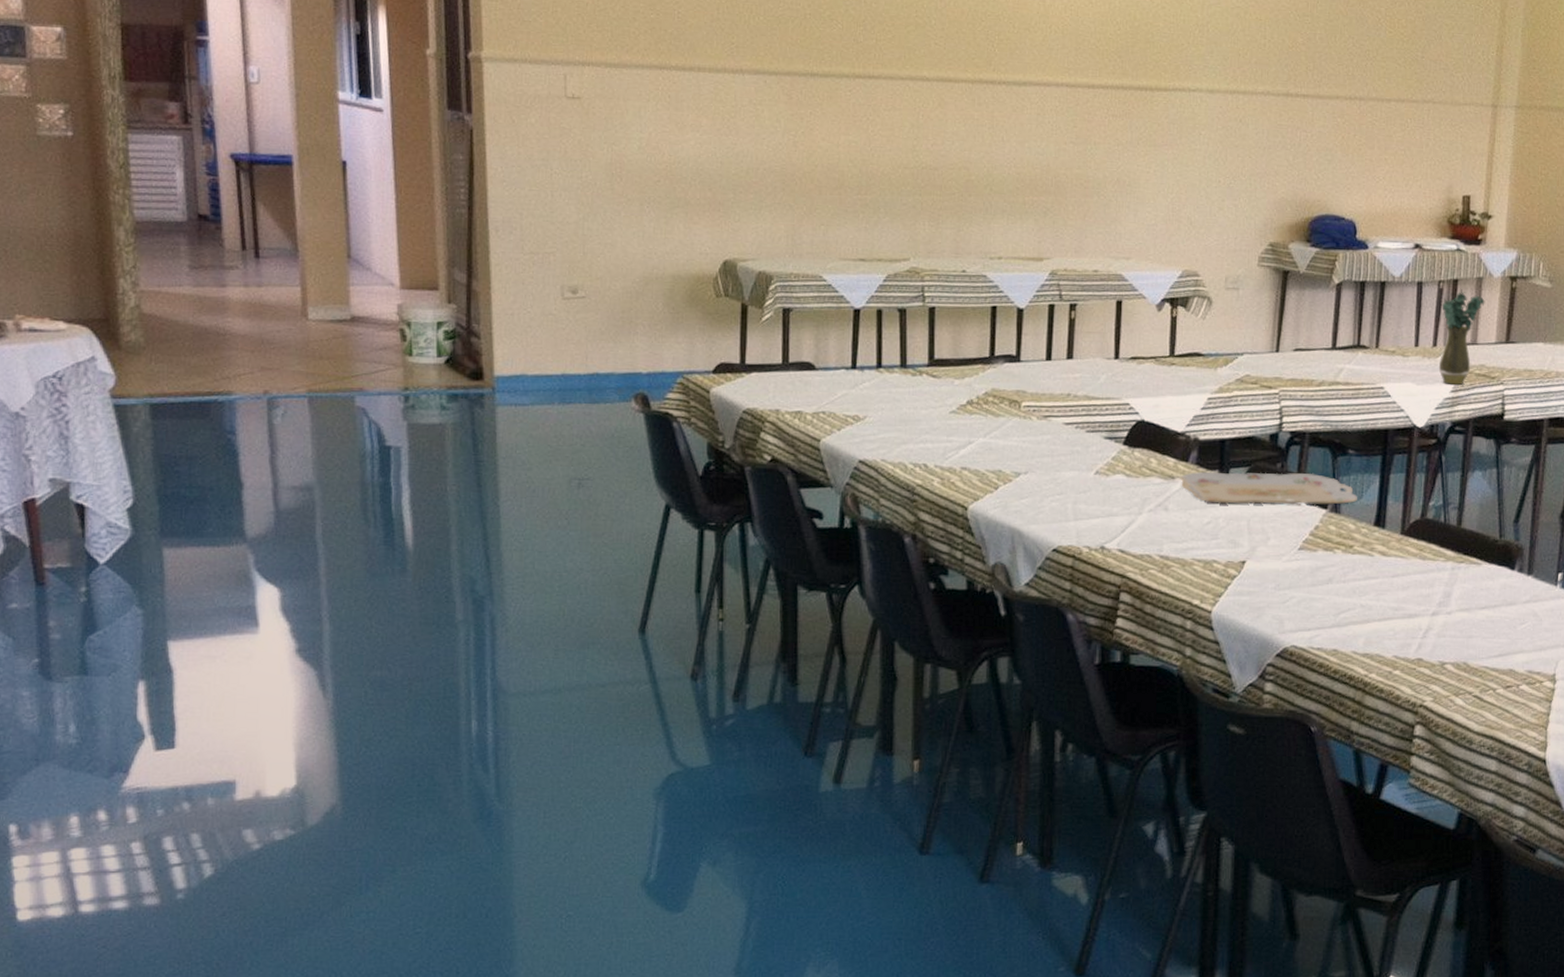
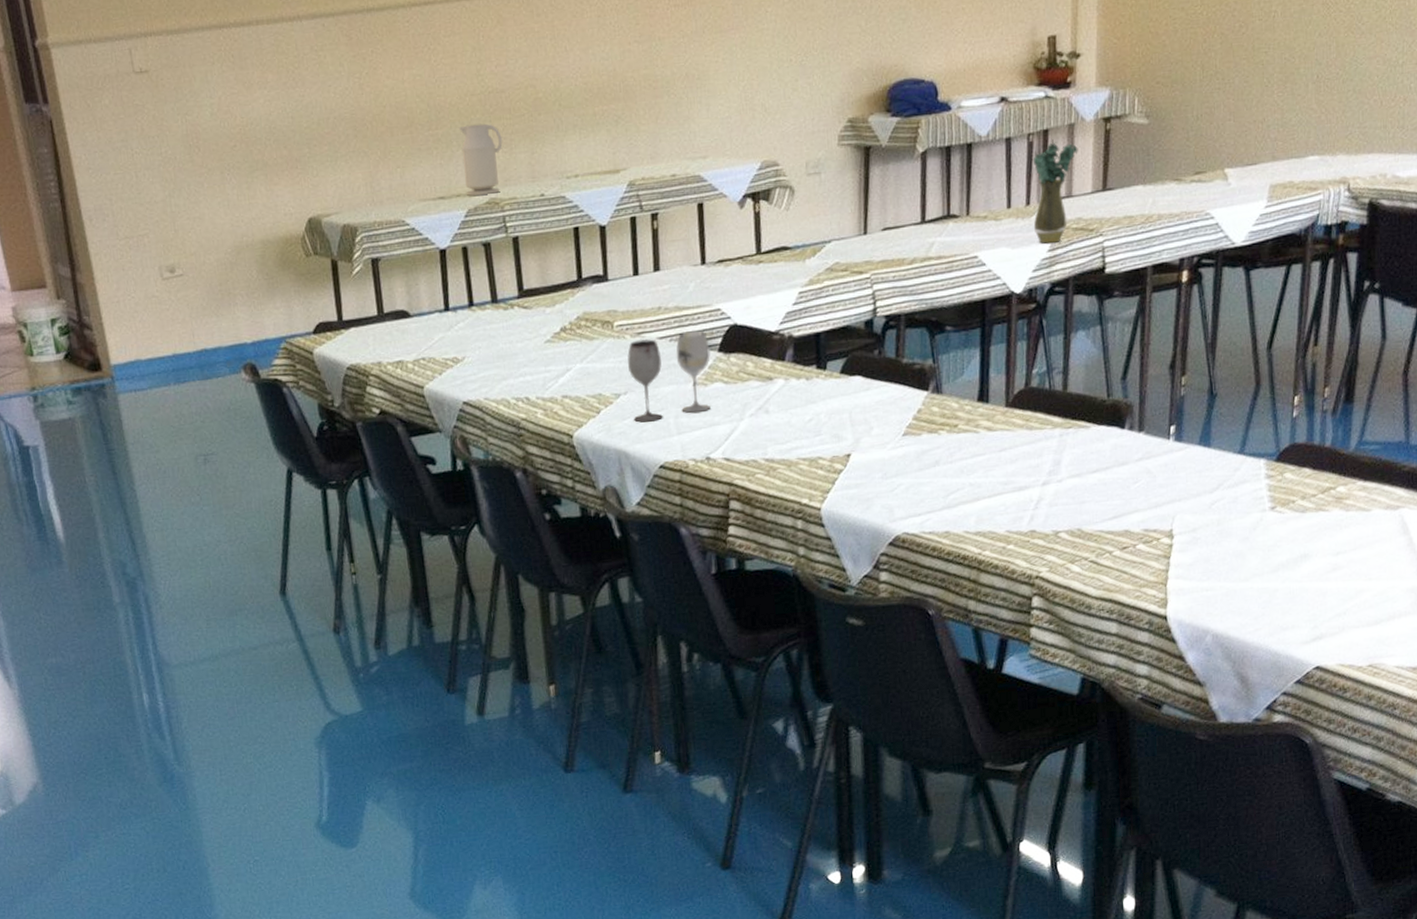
water jug: none [887,195,930,264] -> present [458,123,503,197]
wineglass: none [1032,420,1115,506] -> present [627,330,710,423]
serving tray: present [1180,471,1357,505] -> none [778,356,959,400]

